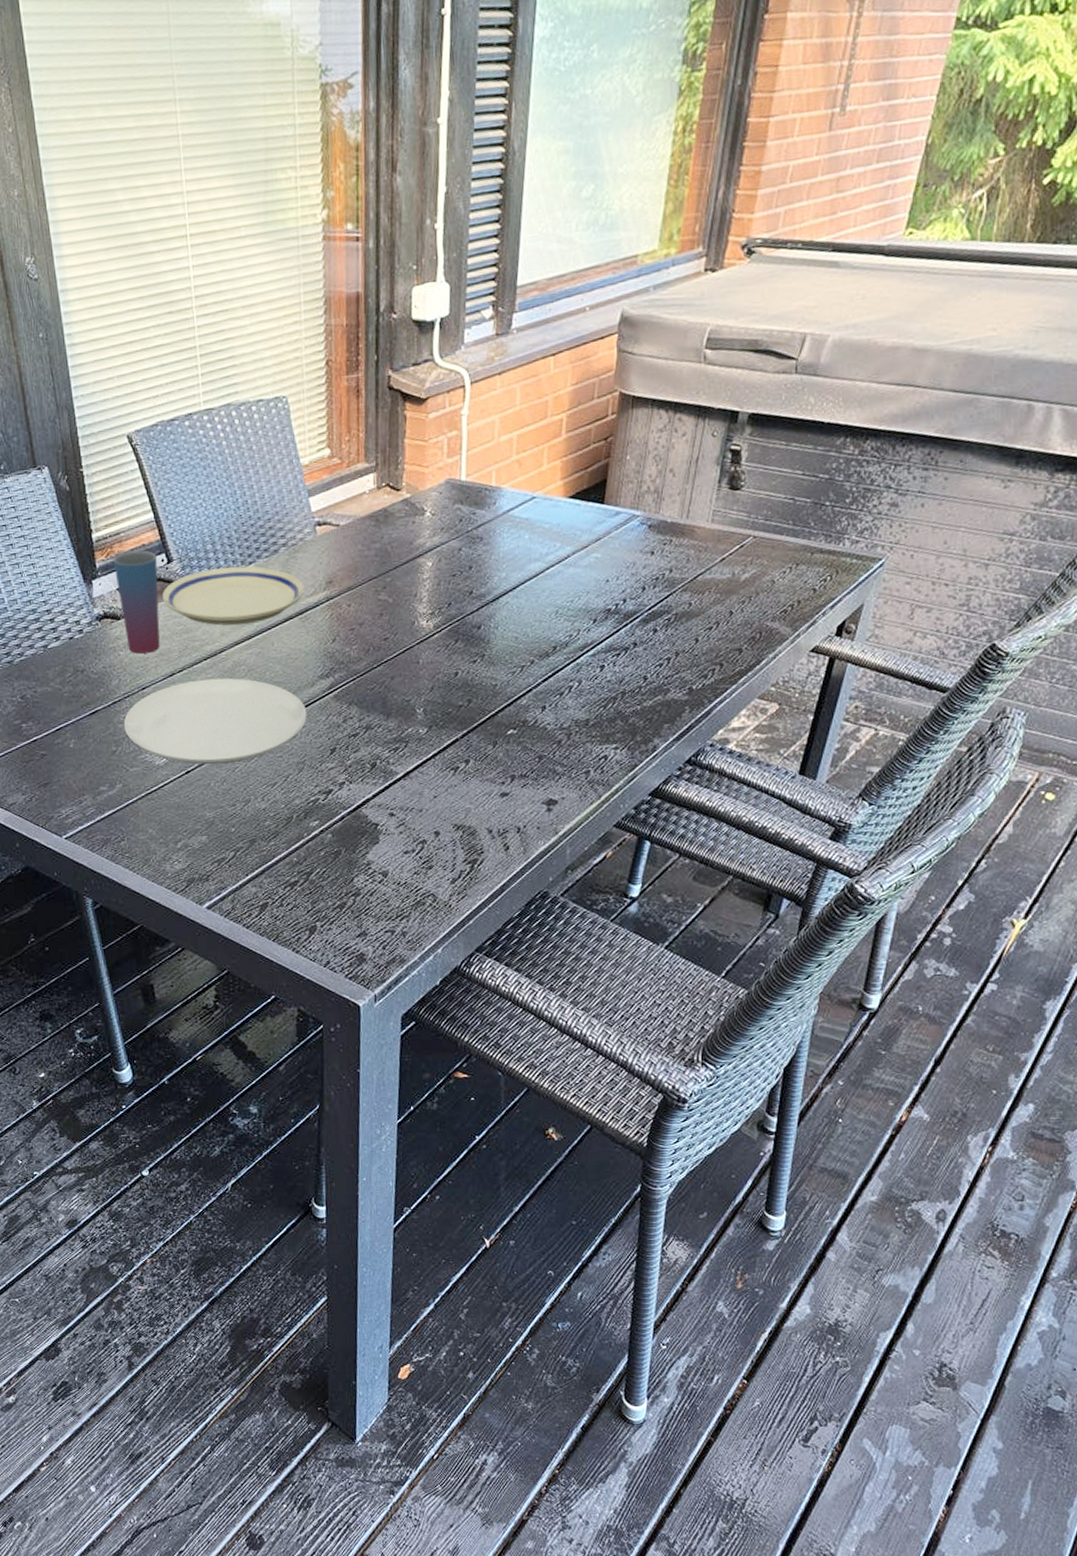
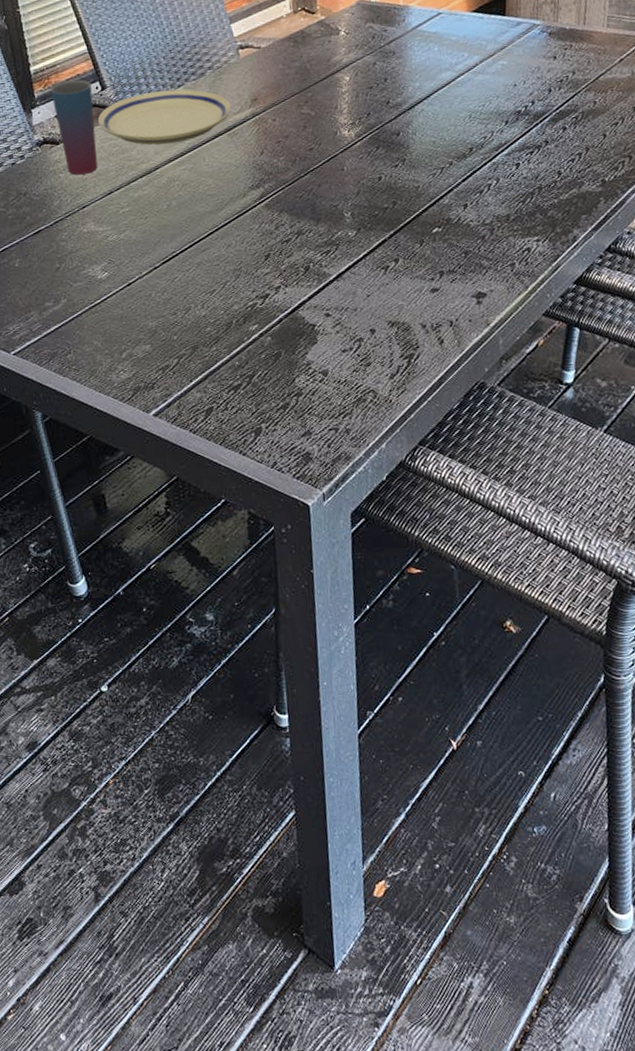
plate: present [123,678,307,765] -> none [66,193,241,277]

